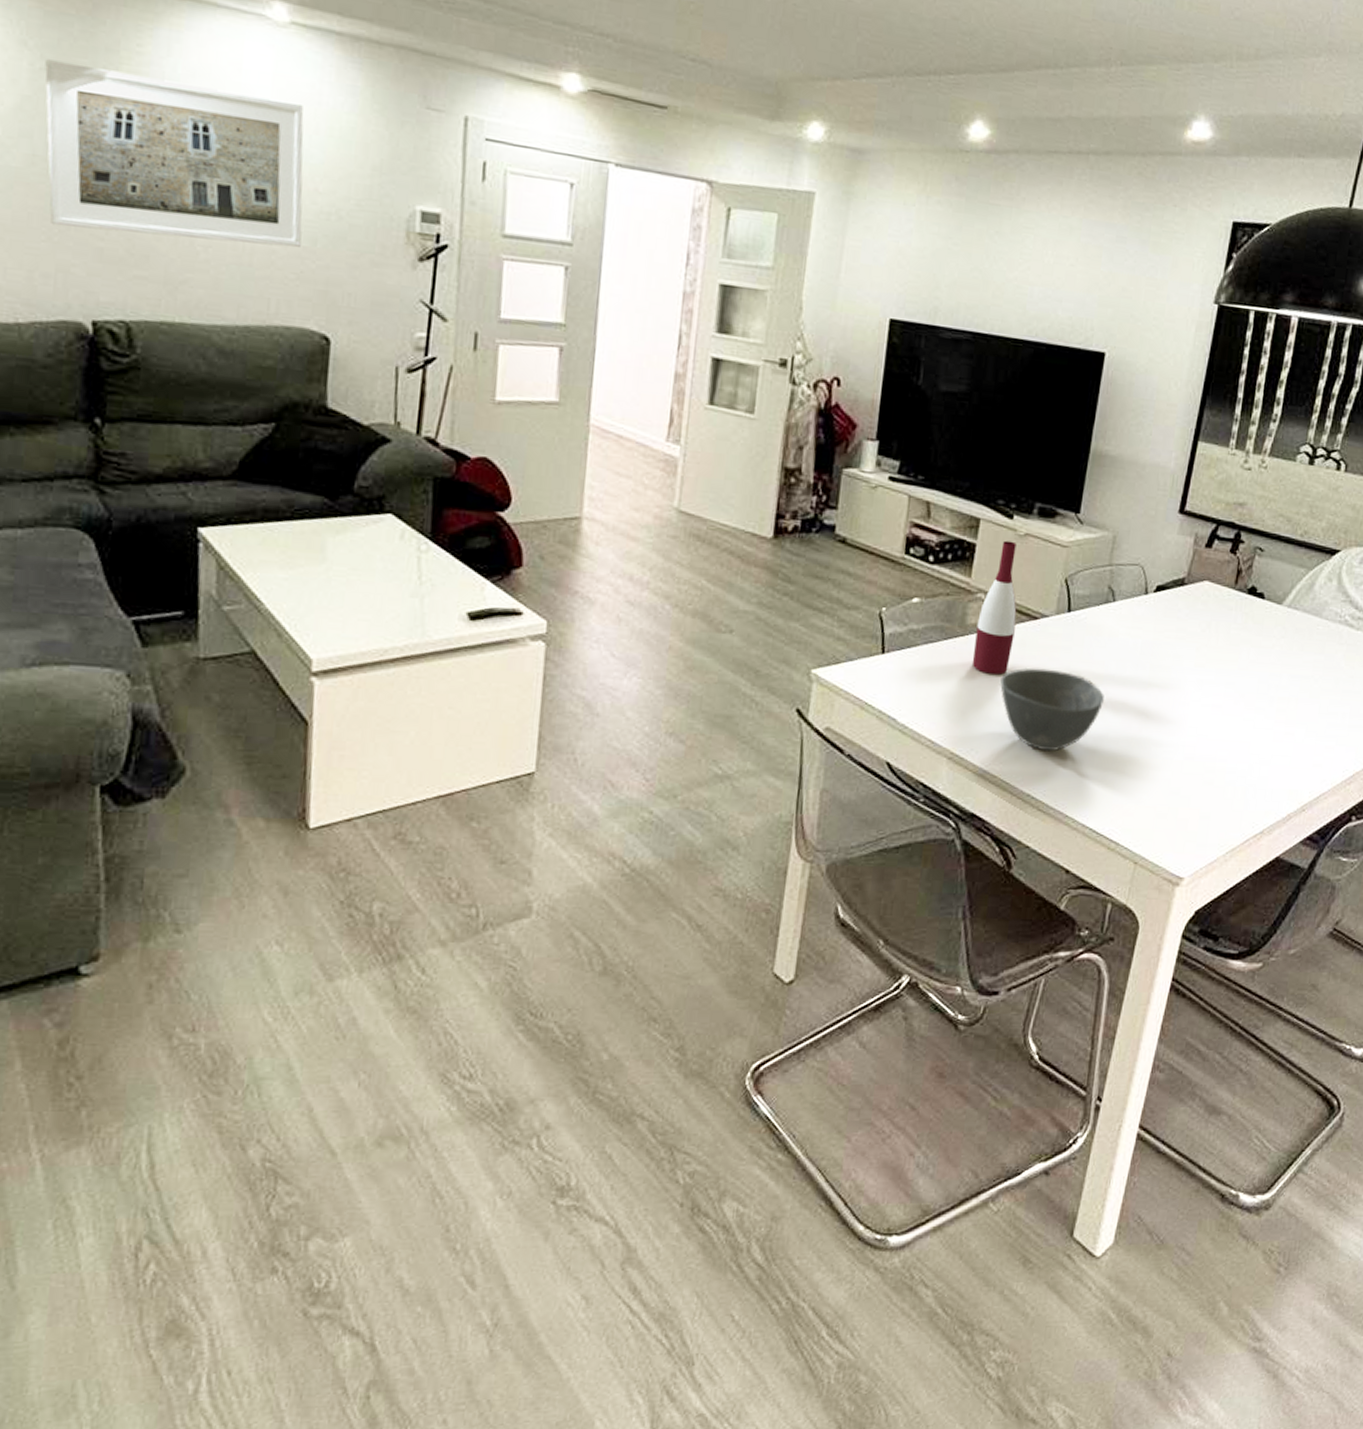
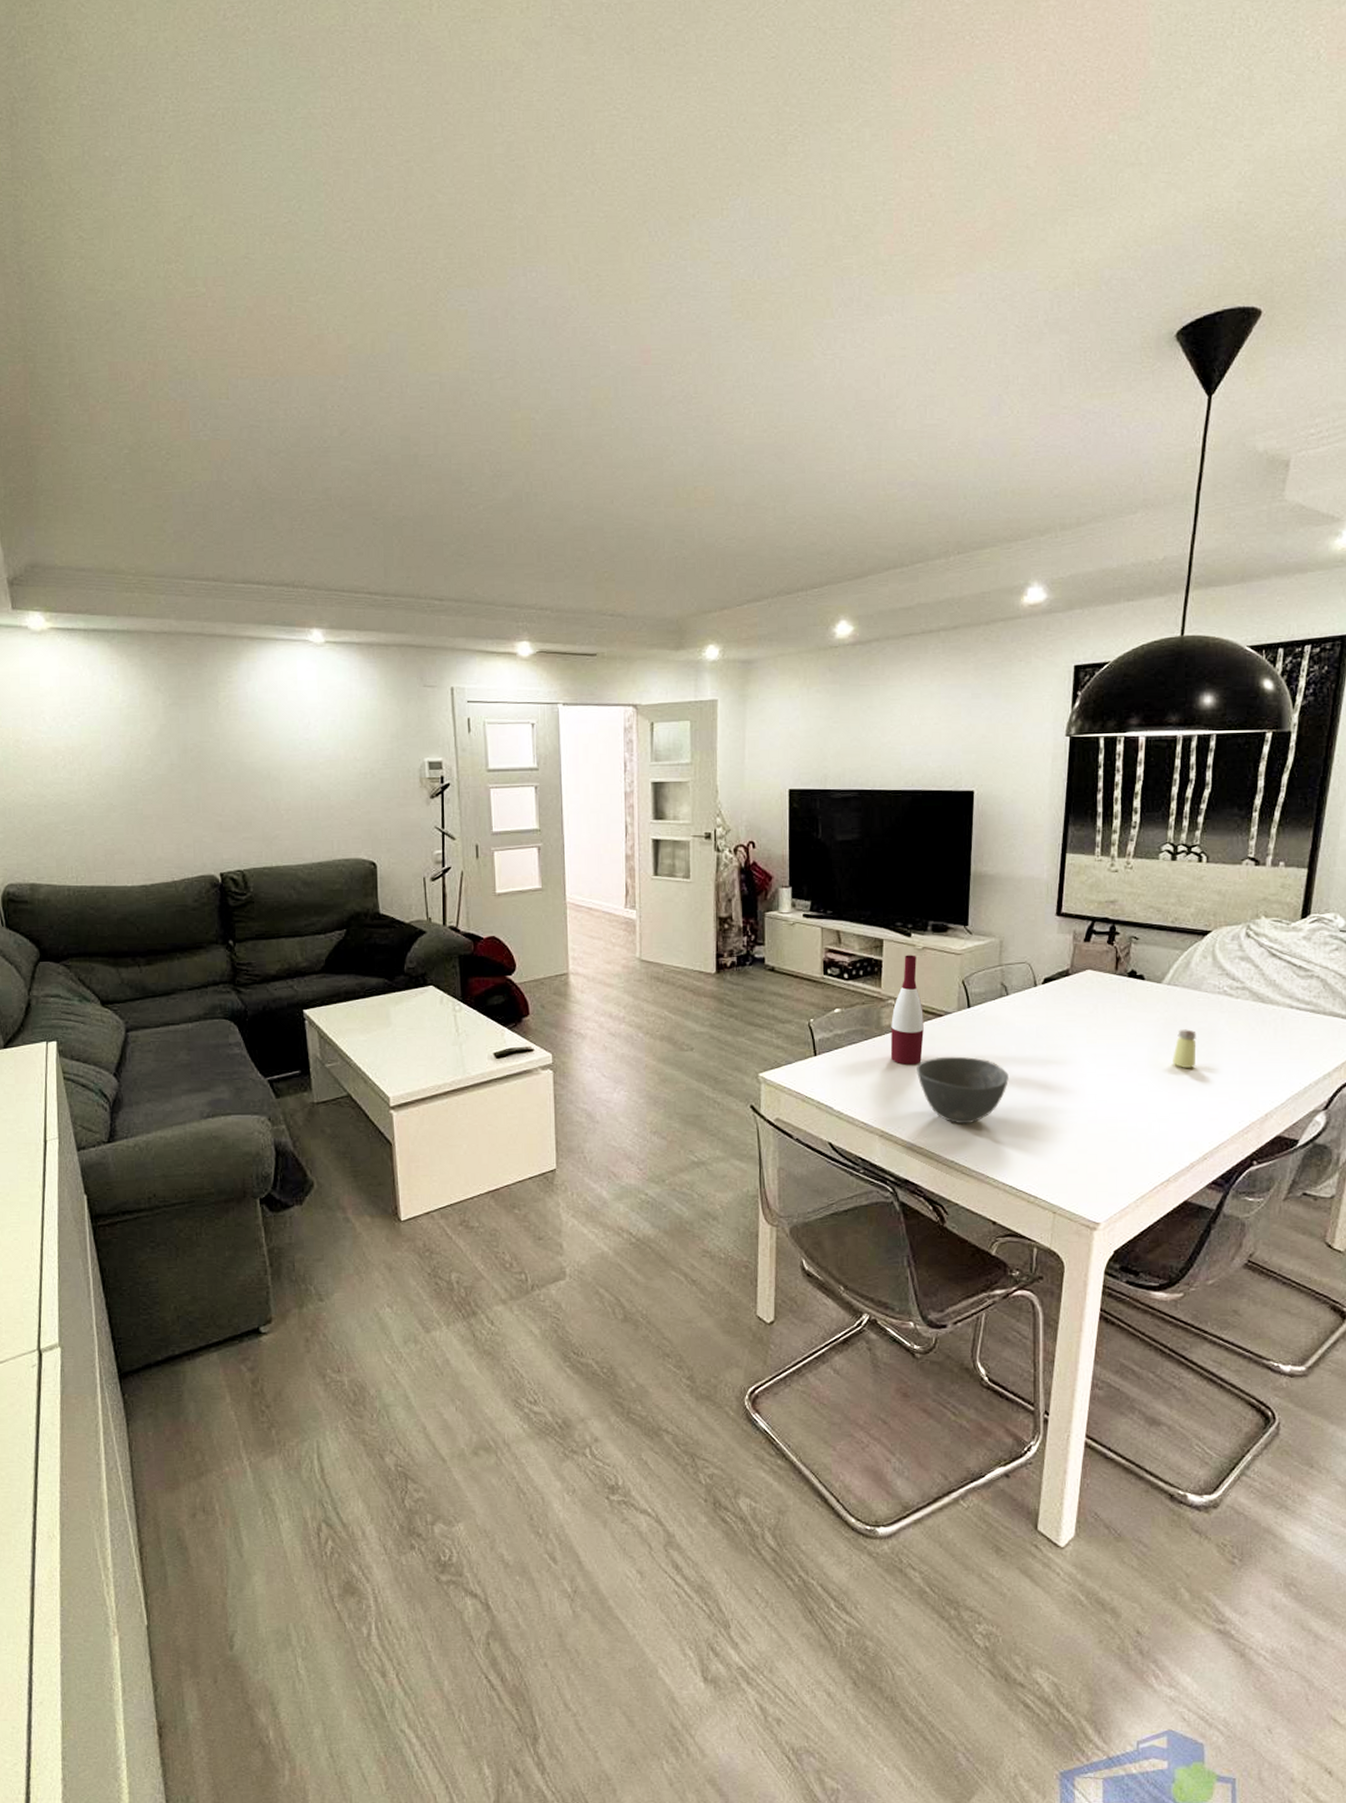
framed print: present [45,59,304,248] -> none [172,697,349,811]
saltshaker: none [1283,660,1311,706] -> present [1173,1029,1197,1069]

